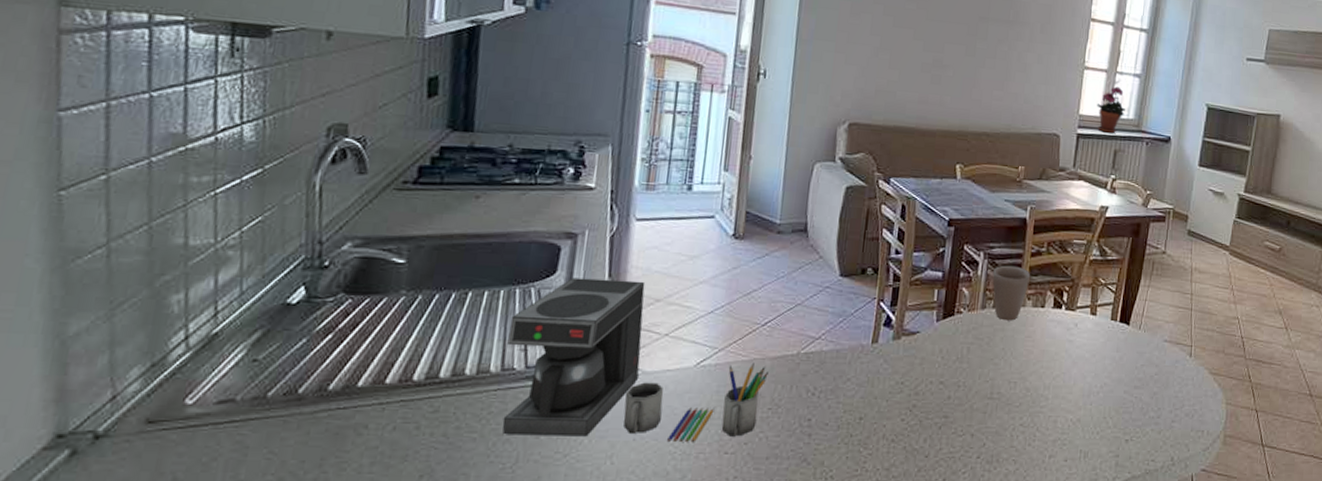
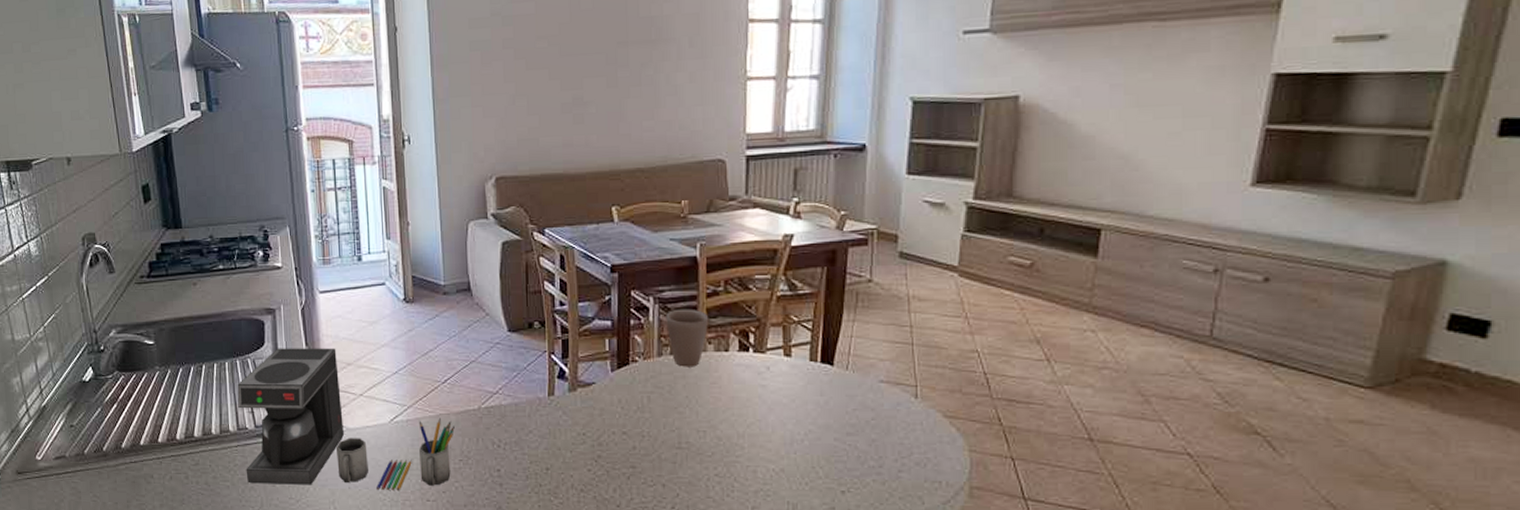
potted plant: present [1097,86,1126,134] -> none [767,94,804,151]

